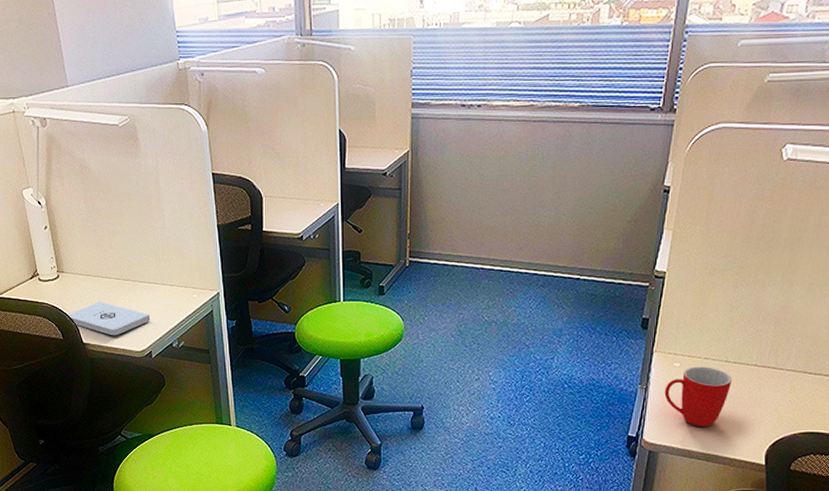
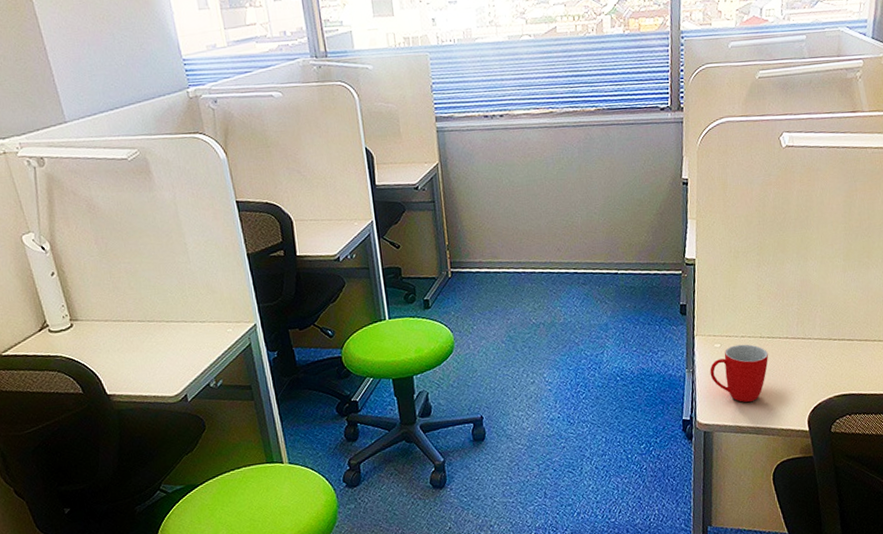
notepad: present [66,302,151,336] -> none [85,347,183,383]

